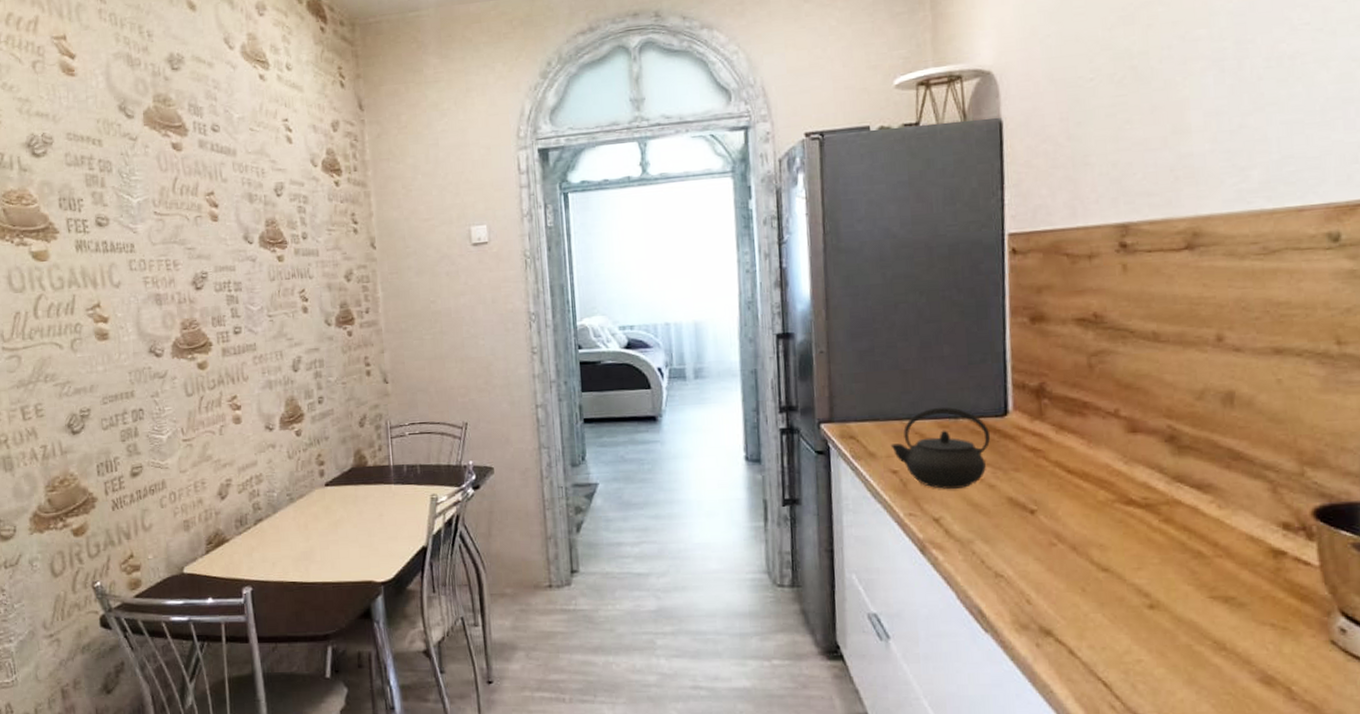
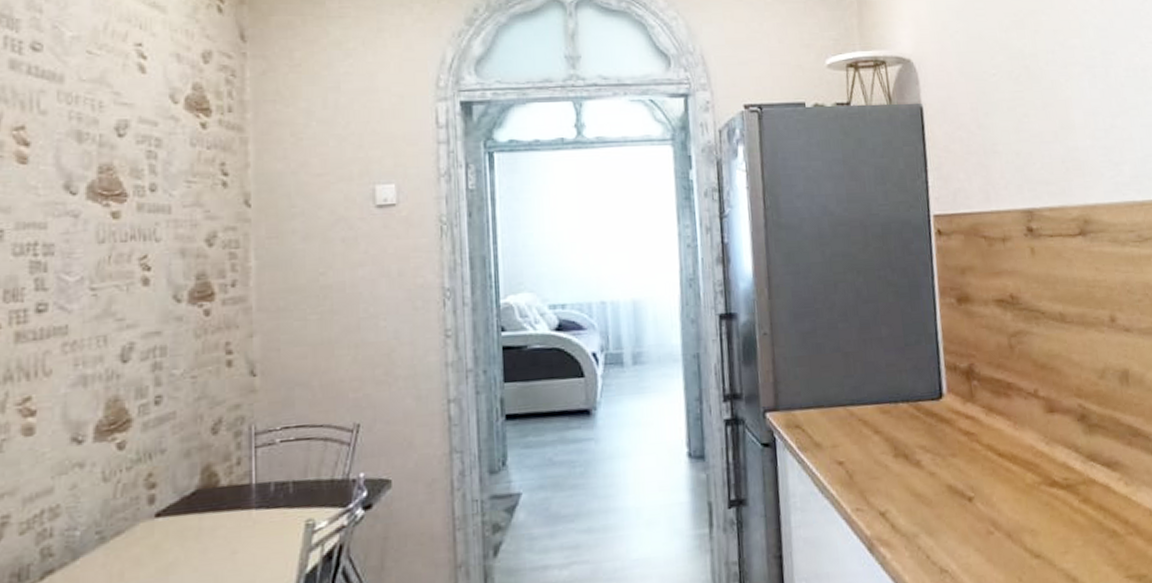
kettle: present [890,407,991,489] -> none [835,391,929,480]

